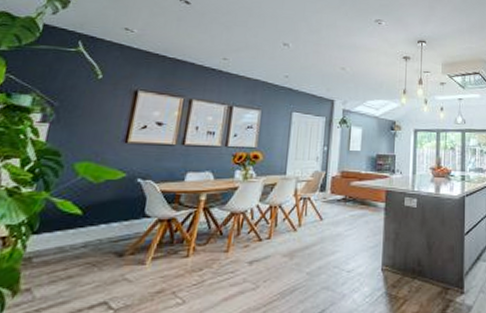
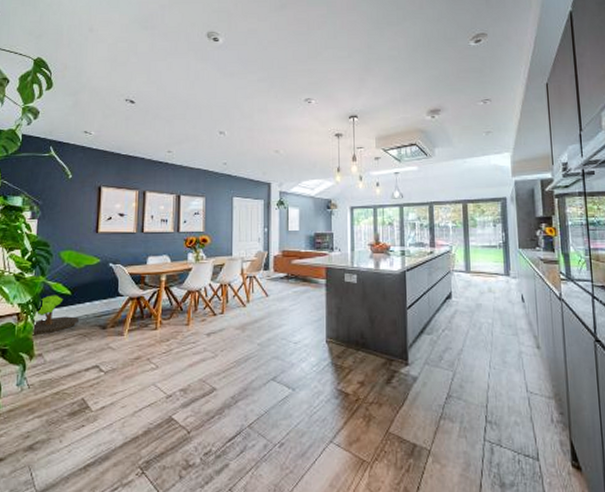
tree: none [19,214,88,266] -> present [31,295,79,336]

